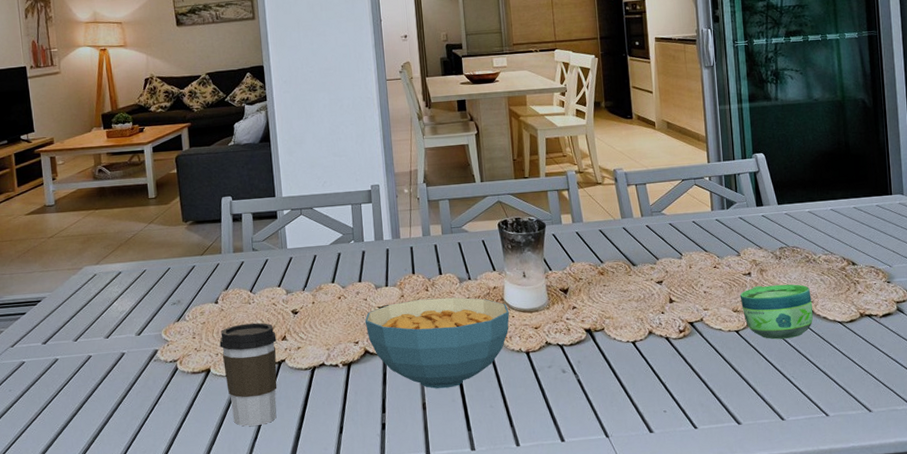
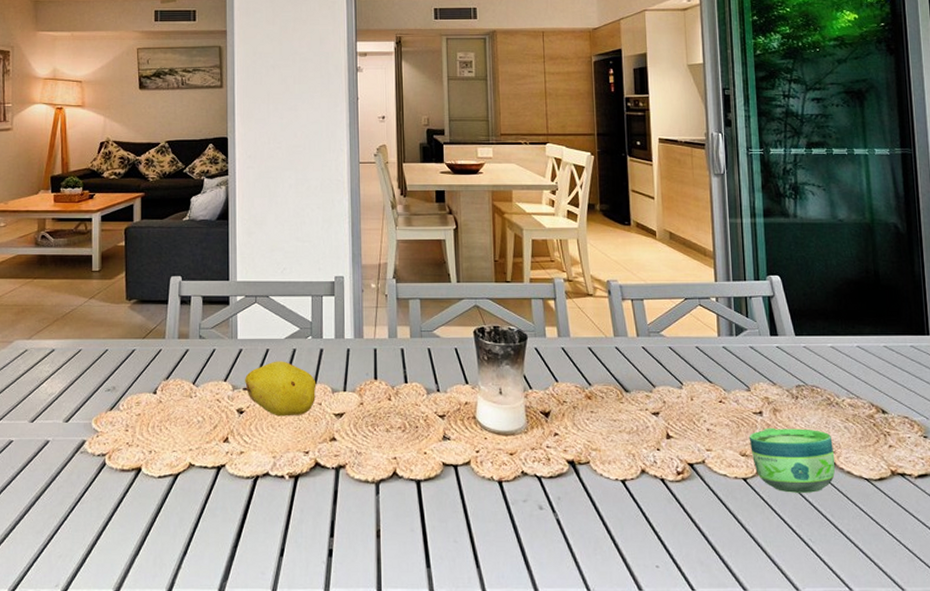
coffee cup: present [219,322,277,426] -> none [154,419,217,538]
fruit: none [295,264,361,314] -> present [243,361,317,416]
cereal bowl: present [364,297,509,389] -> none [317,409,481,515]

